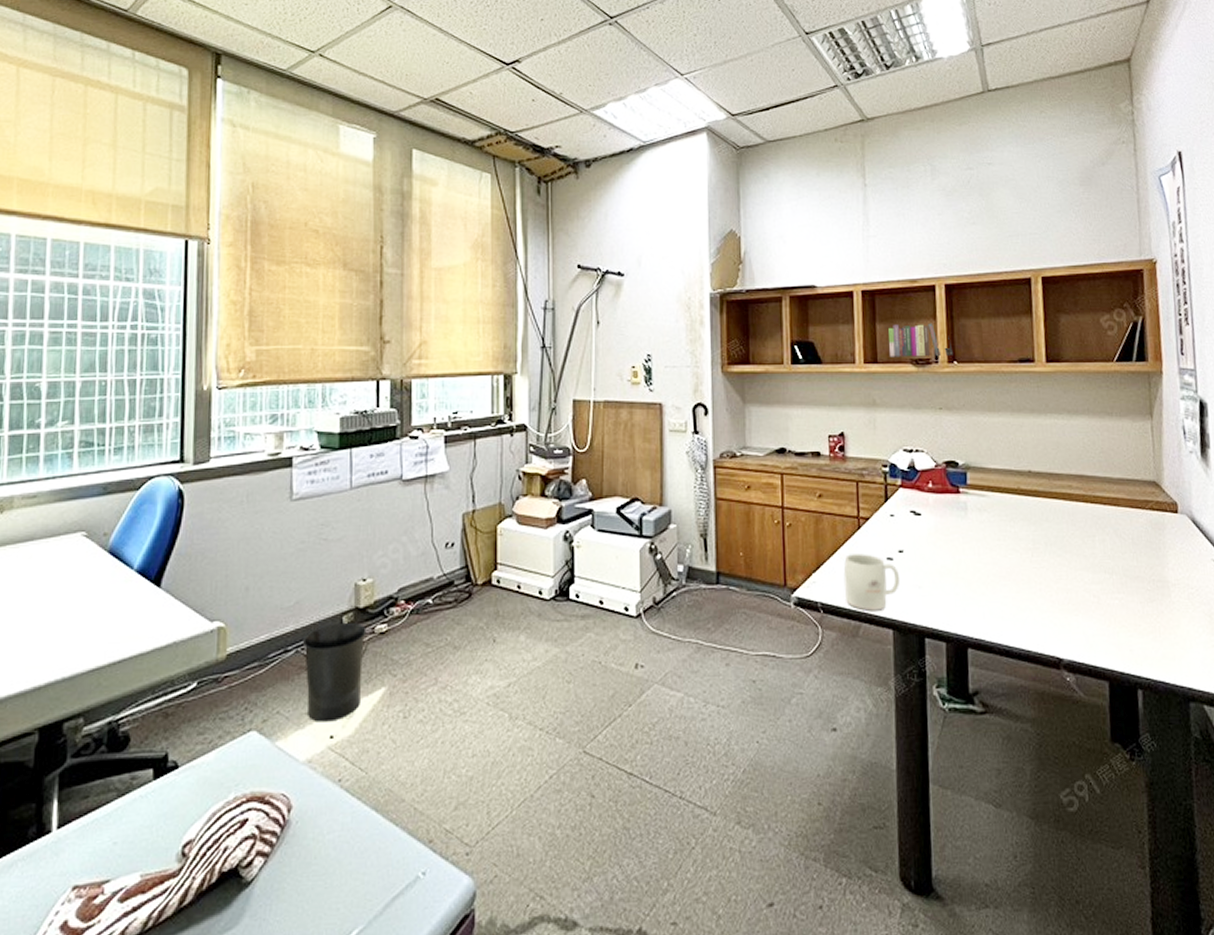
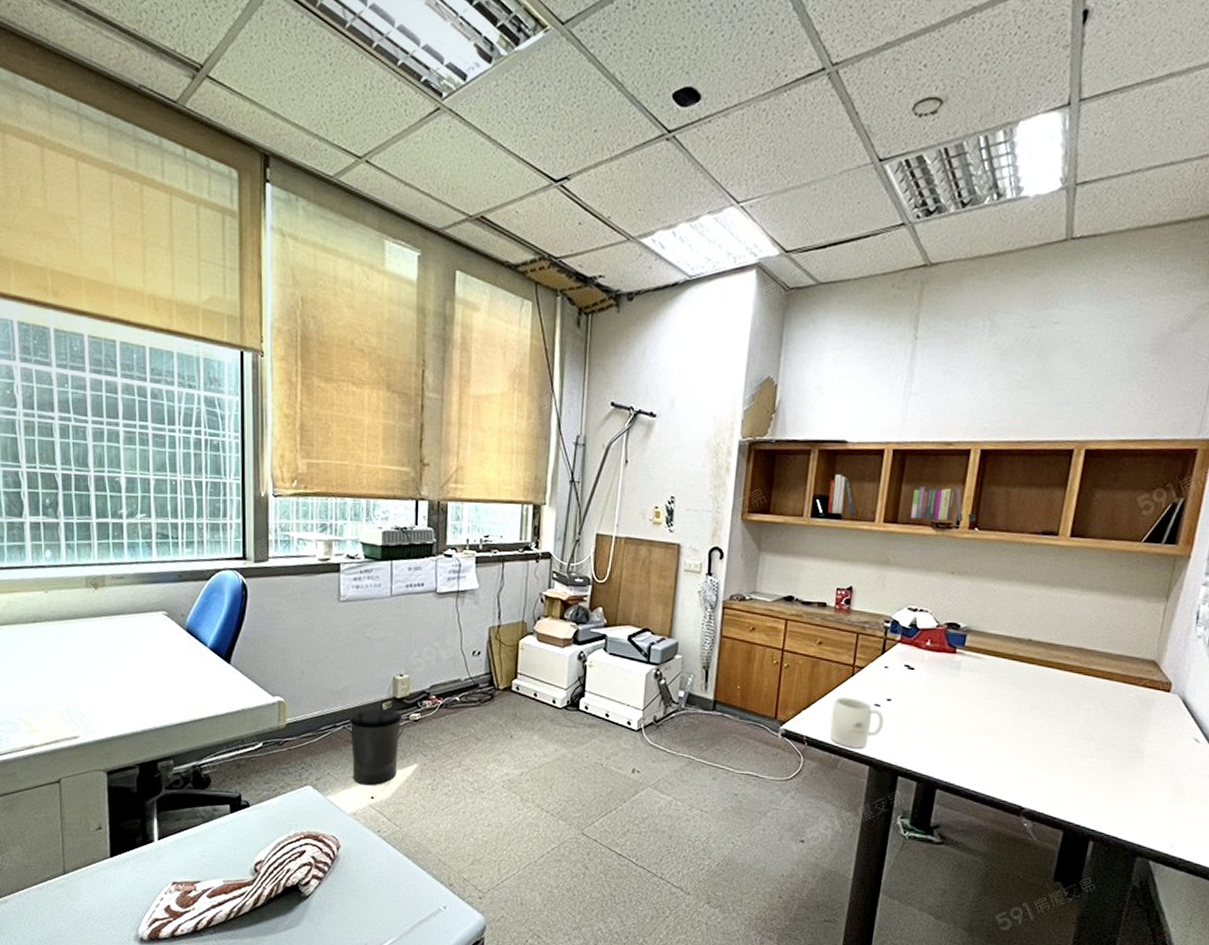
books: none [805,319,838,358] -> present [828,474,858,515]

